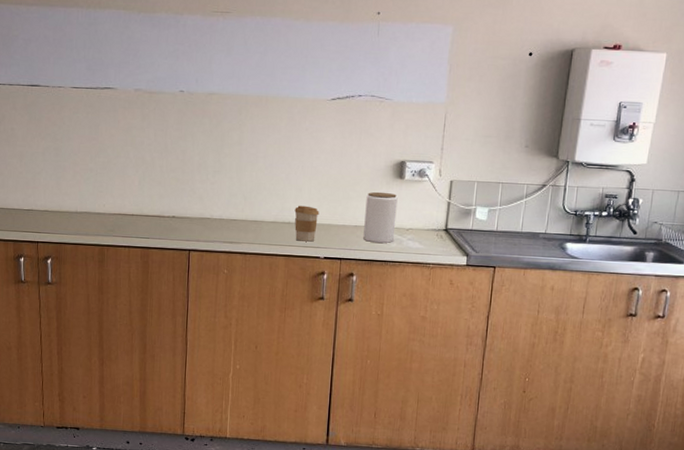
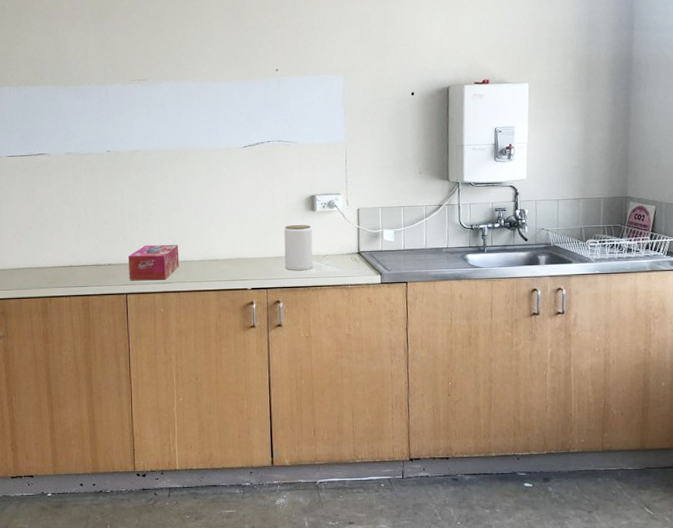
tissue box: none [193,199,250,239] -> present [127,244,180,281]
coffee cup: present [294,205,320,242] -> none [220,243,243,276]

